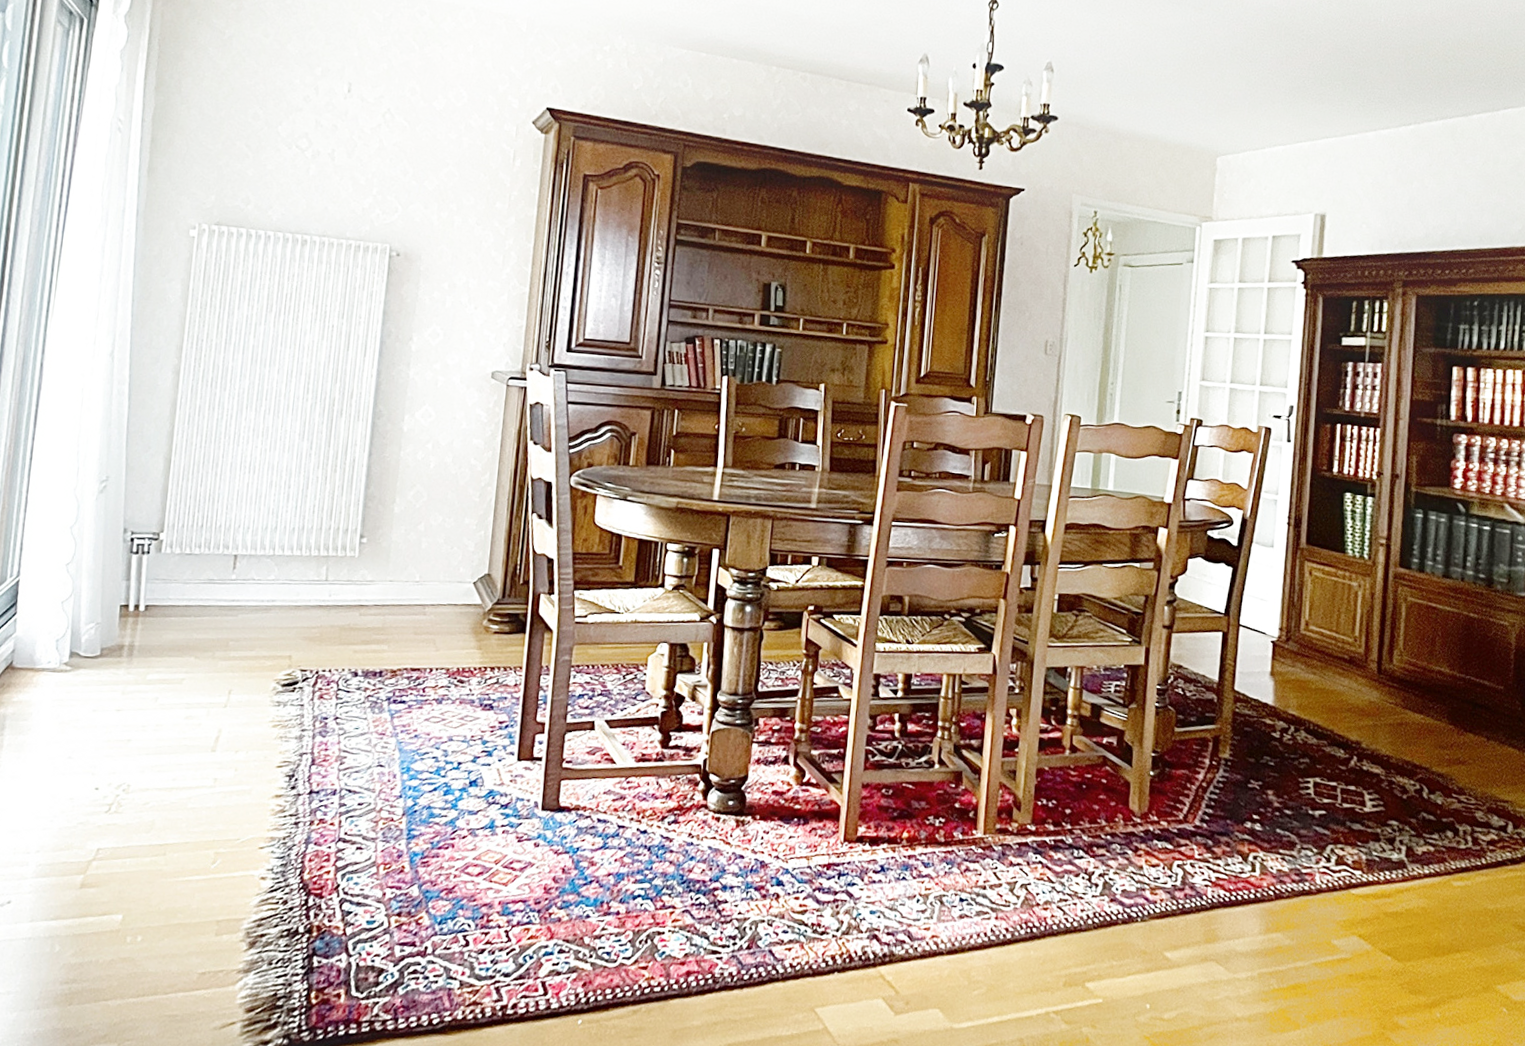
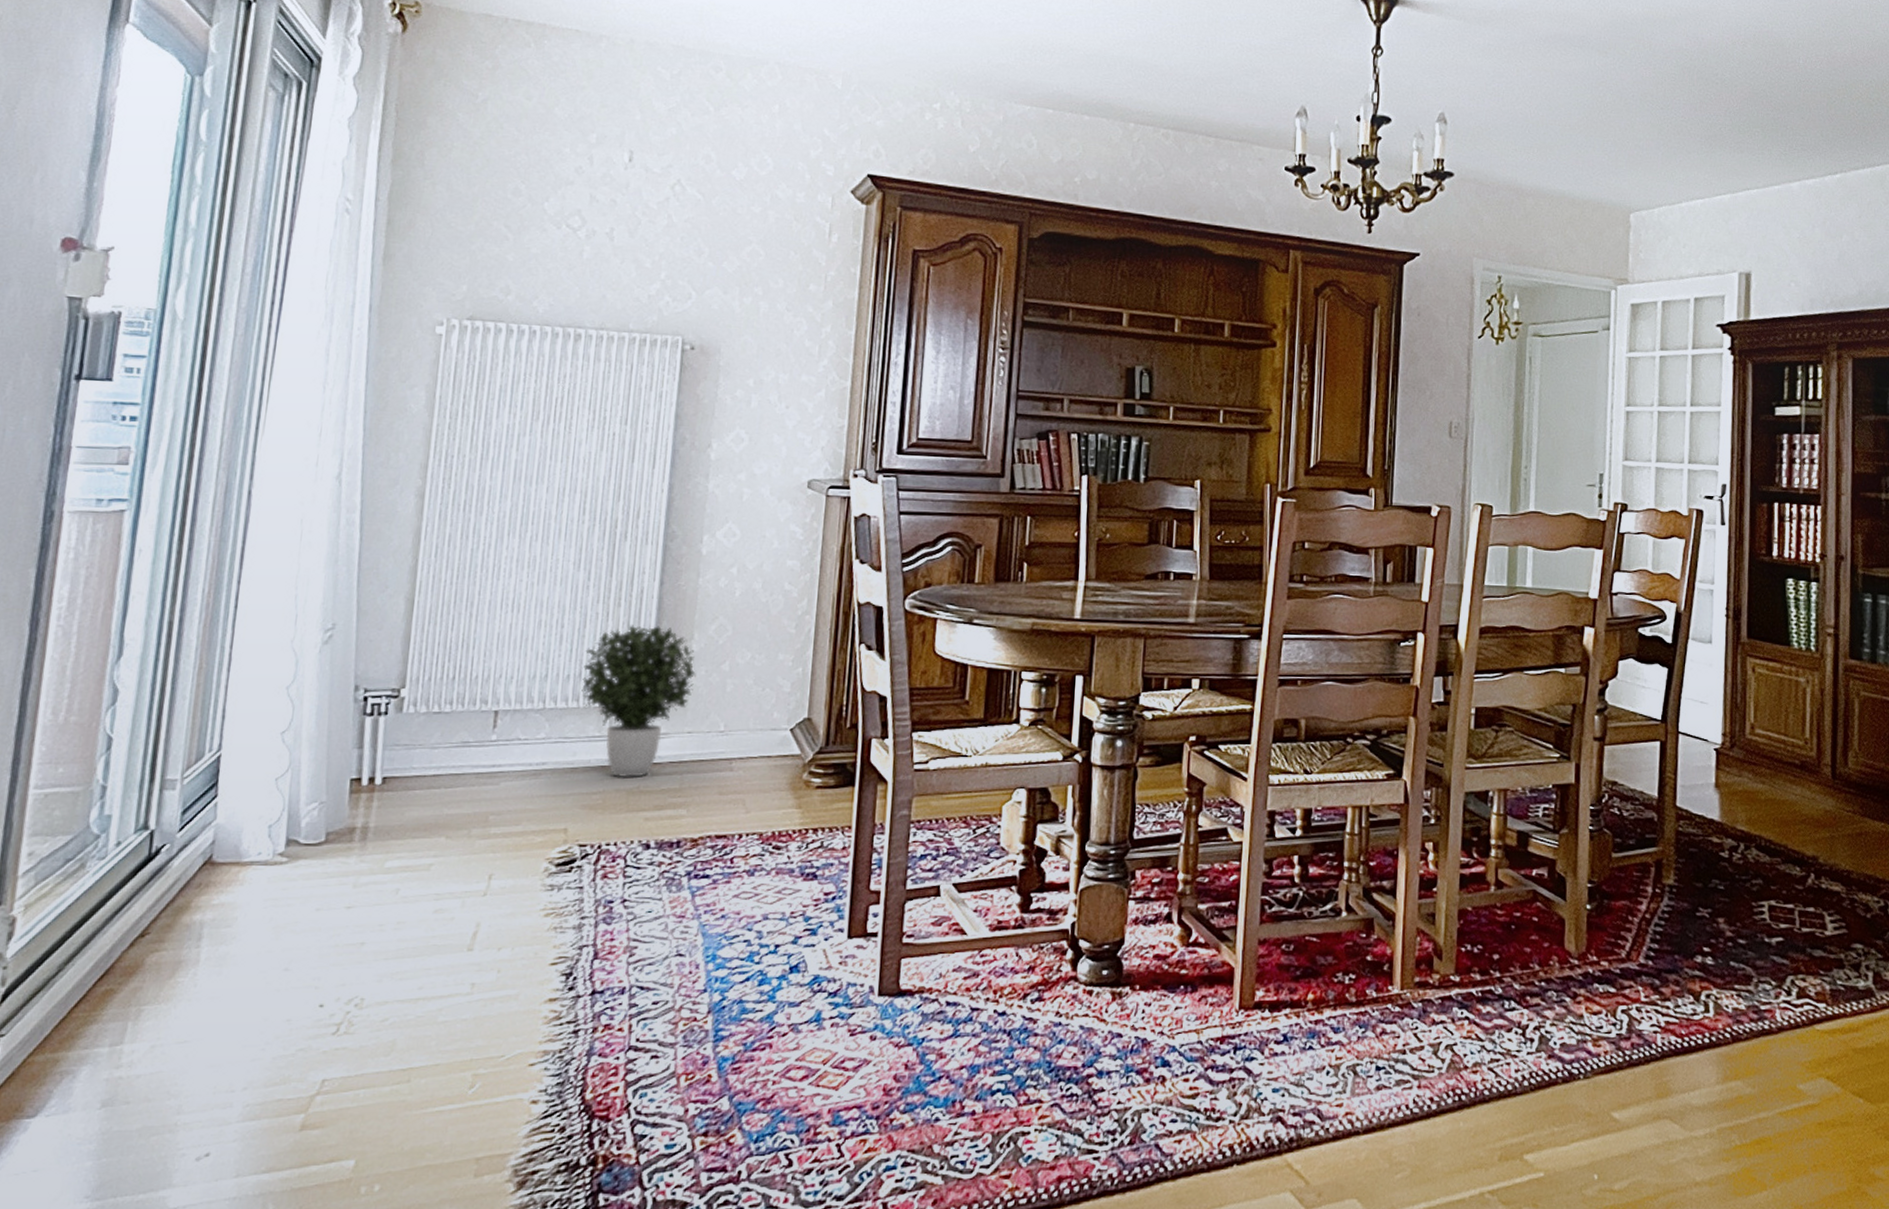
potted plant: none [304,488,397,617] -> present [581,625,696,778]

